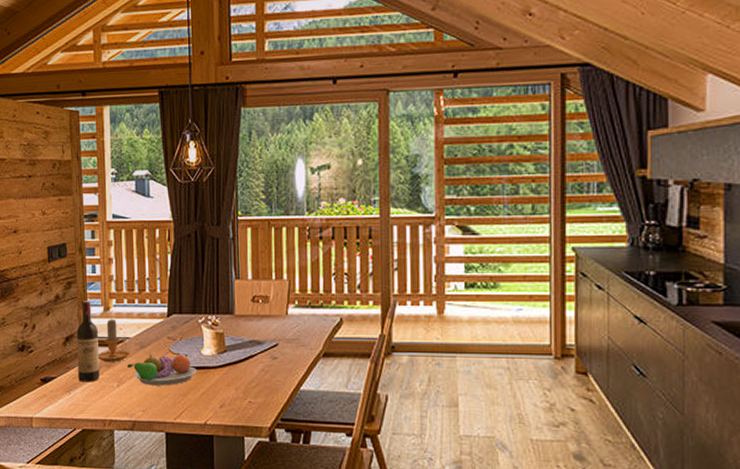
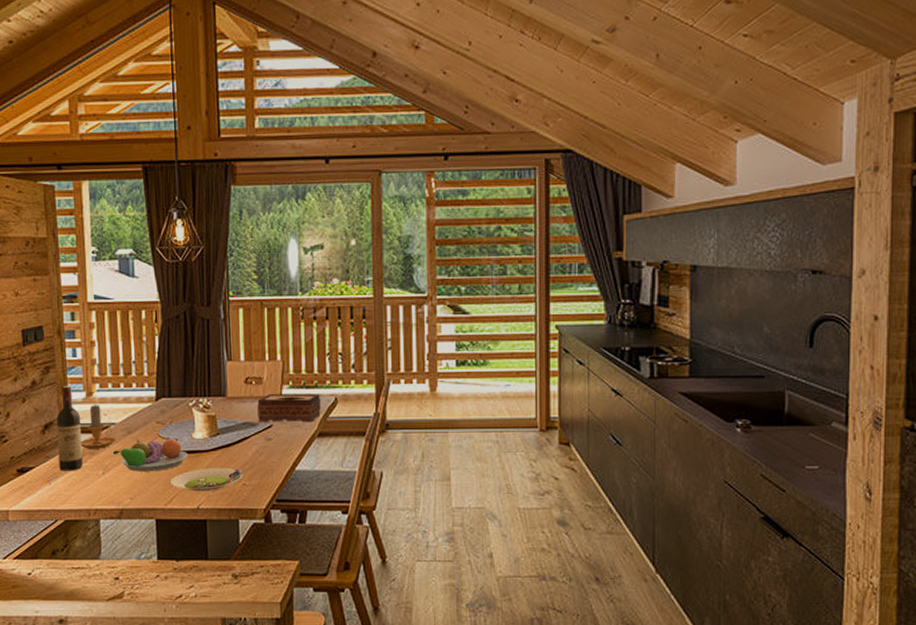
salad plate: none [179,384,250,408] -> present [169,467,244,492]
tissue box: none [264,313,326,343] -> present [257,393,321,423]

